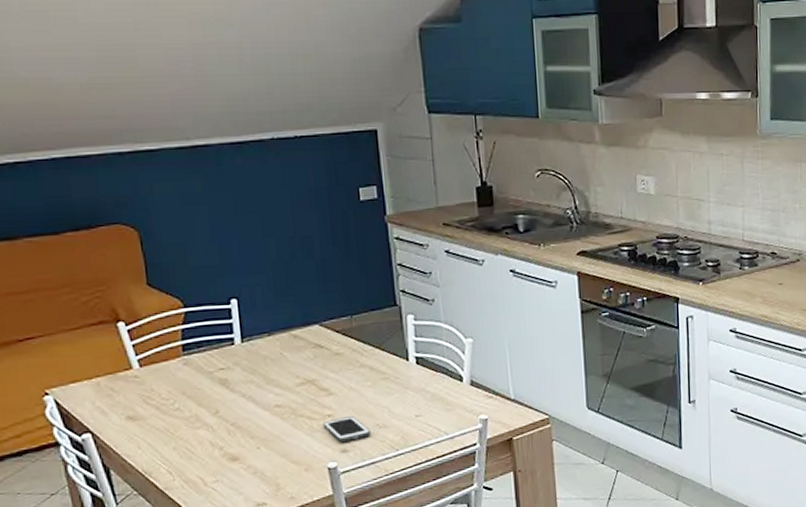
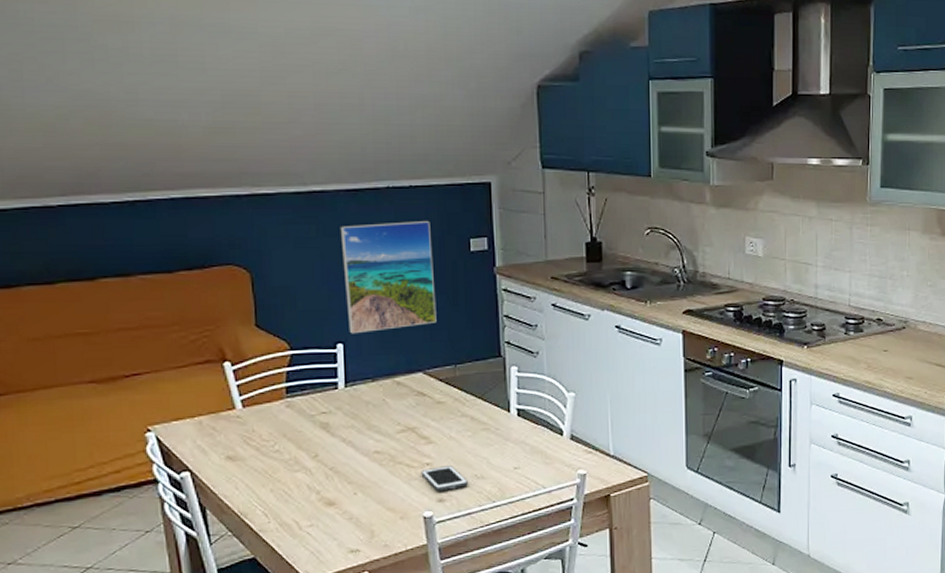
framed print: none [226,172,330,289] -> present [340,221,437,334]

